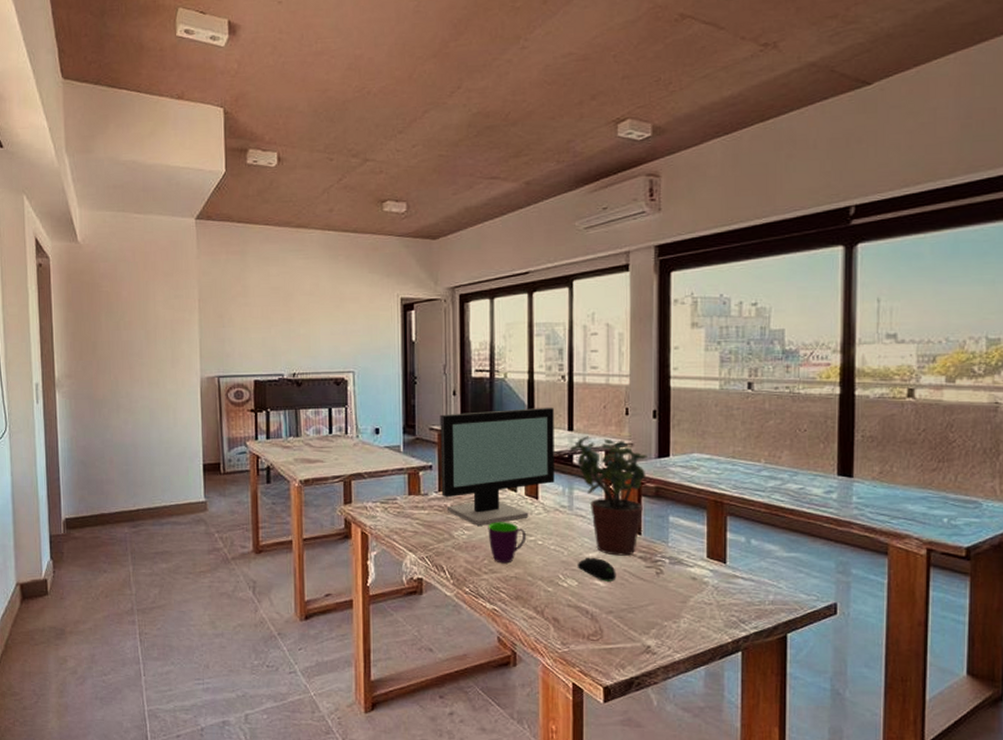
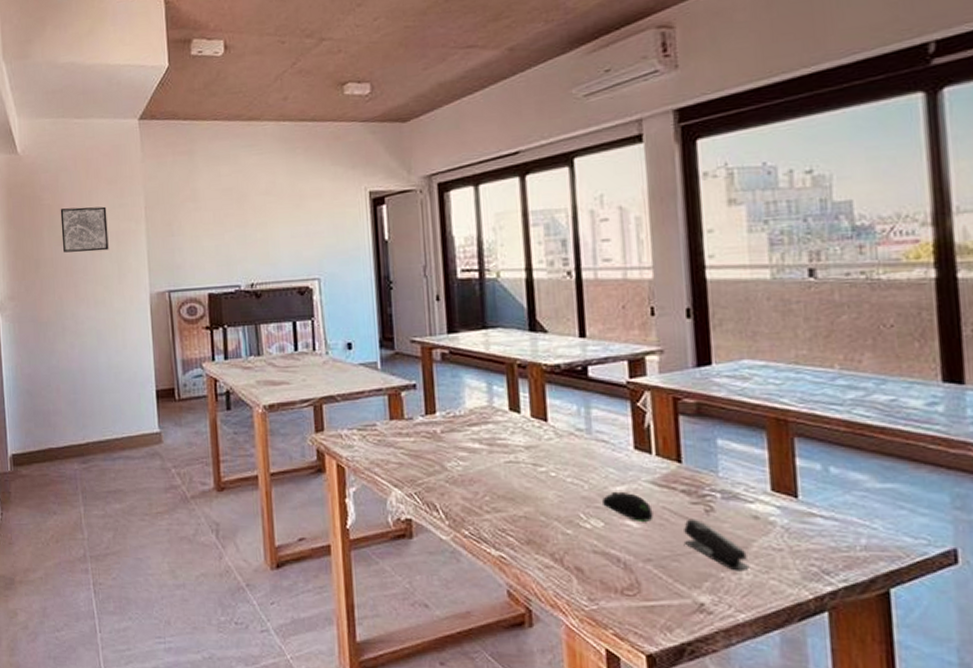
wall art: none [118,296,164,337] -> present [60,206,109,253]
computer monitor: present [440,407,555,526] -> none [422,309,567,455]
mug: present [488,522,527,564] -> none [487,450,536,500]
potted plant: present [570,436,648,556] -> none [583,343,683,489]
stapler: none [639,579,687,621] -> present [684,519,750,572]

